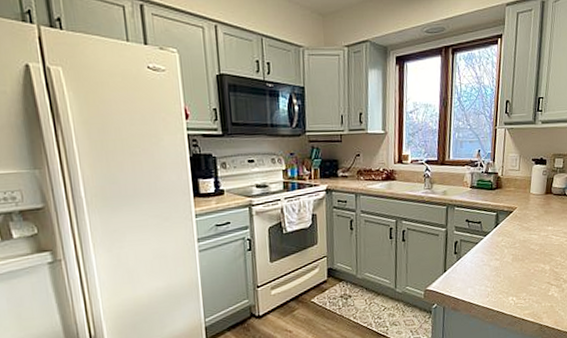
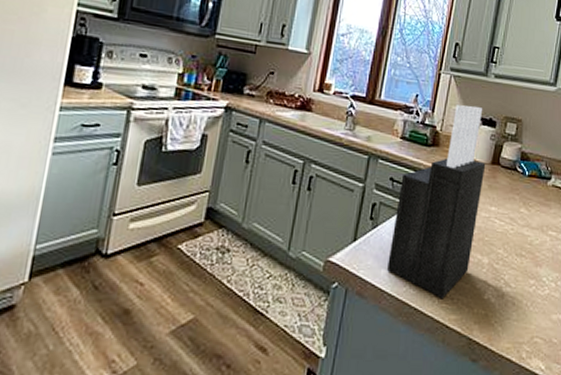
knife block: none [472,150,541,301] -> present [387,105,486,300]

